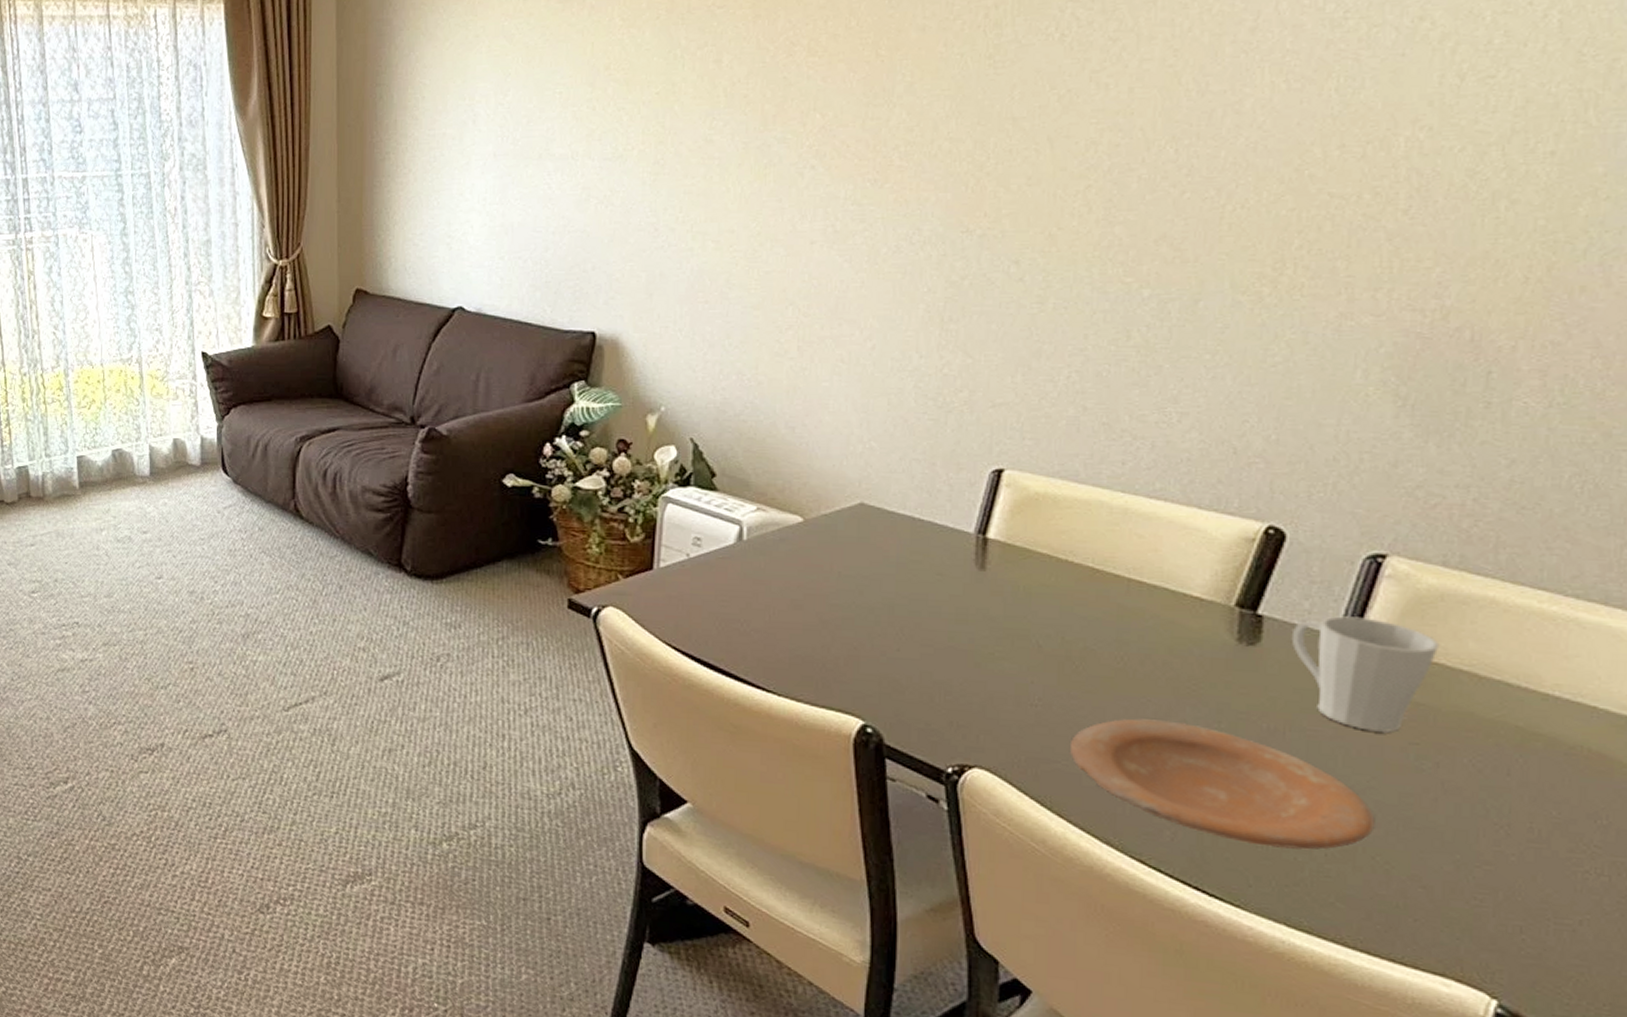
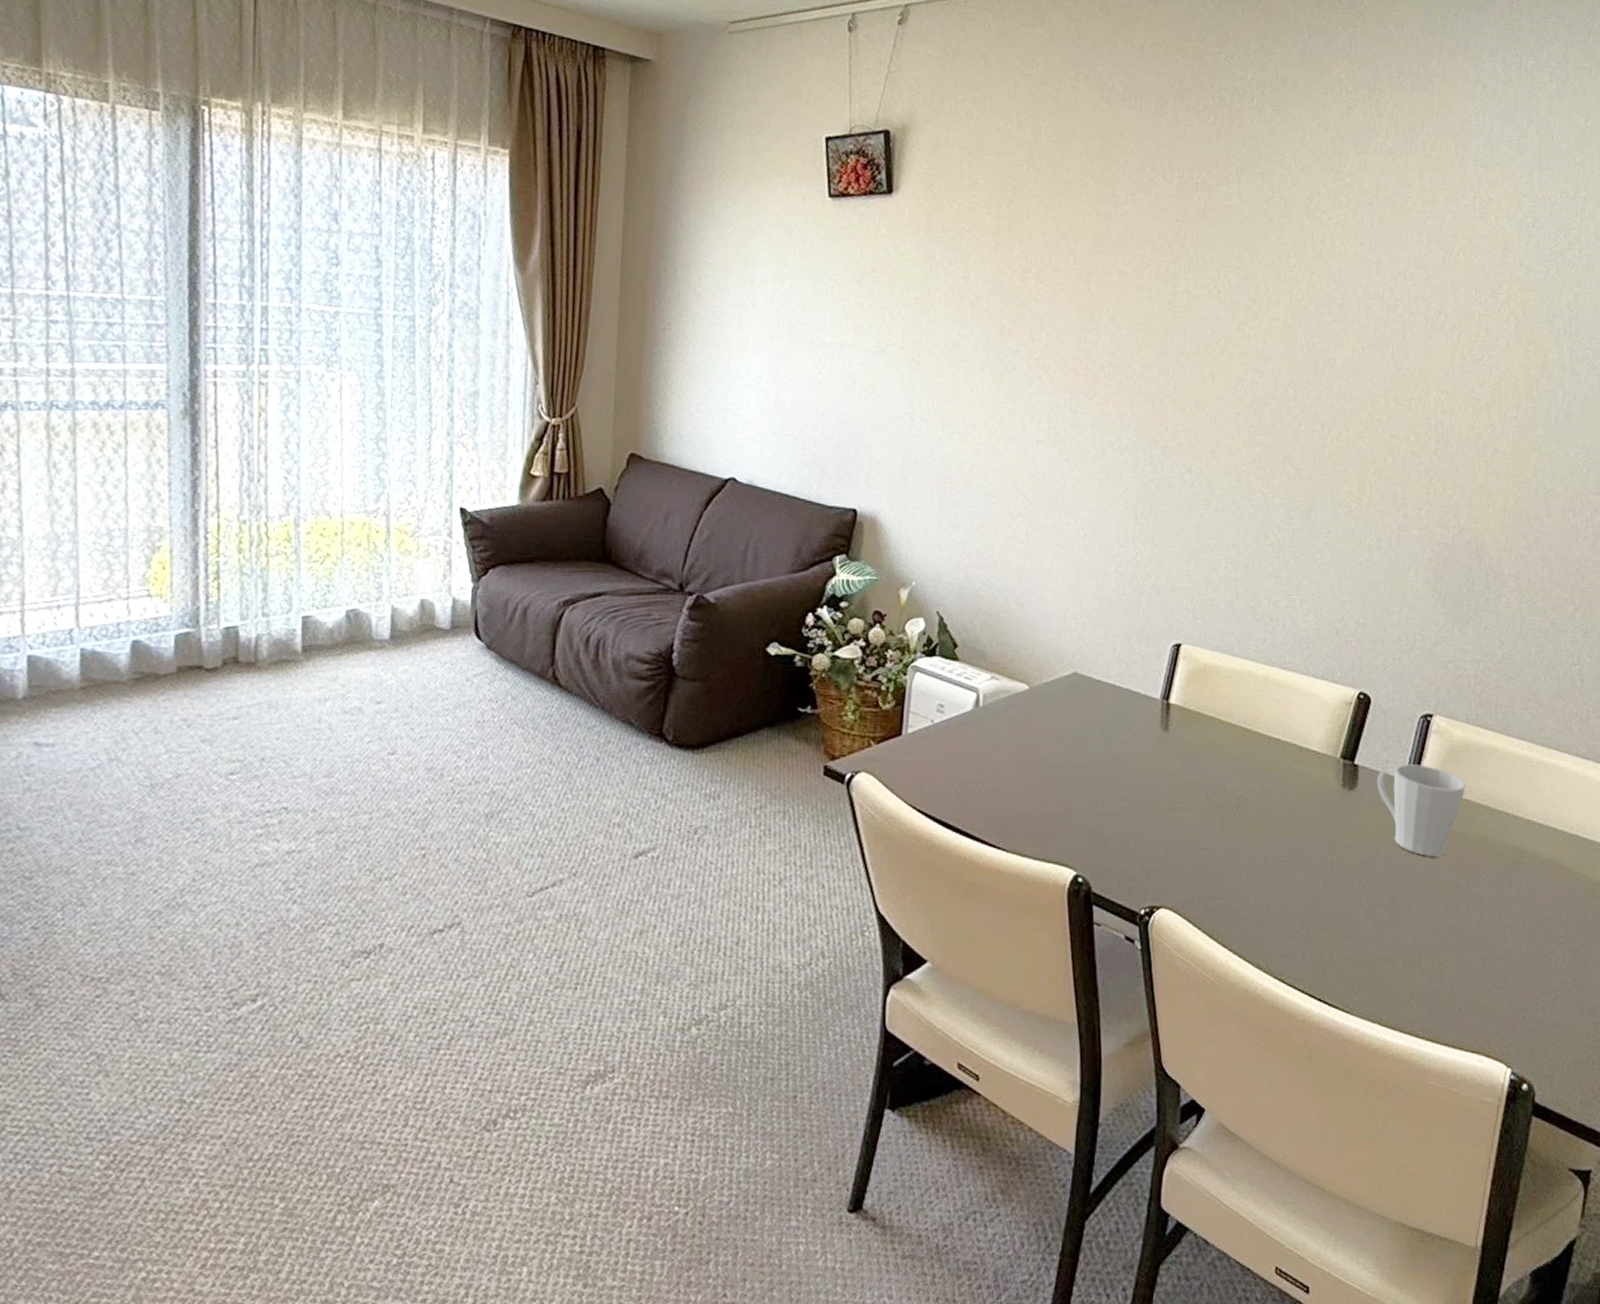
plate: present [1069,718,1375,850] -> none [1230,856,1433,959]

